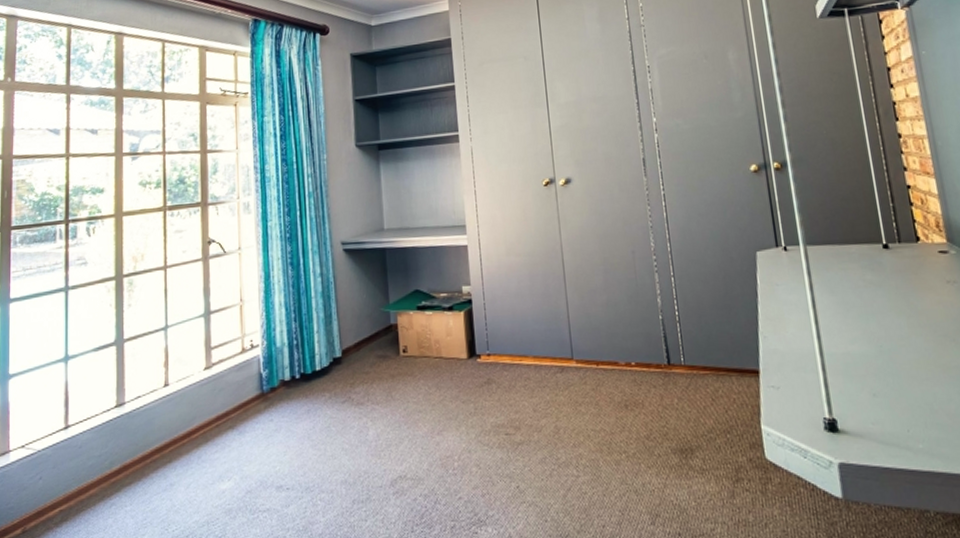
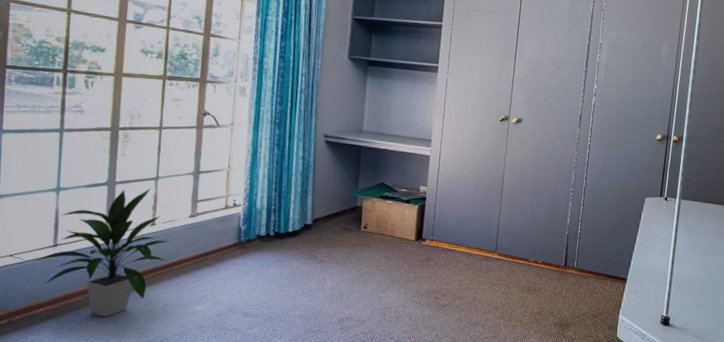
indoor plant: none [46,340,186,512] -> present [34,188,170,317]

